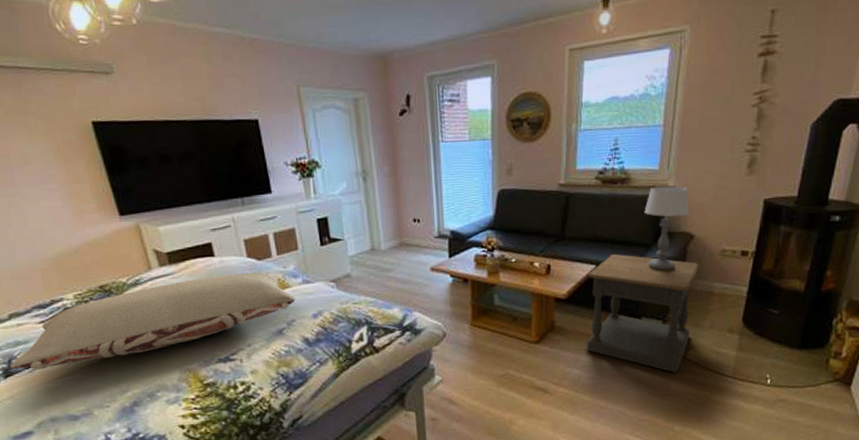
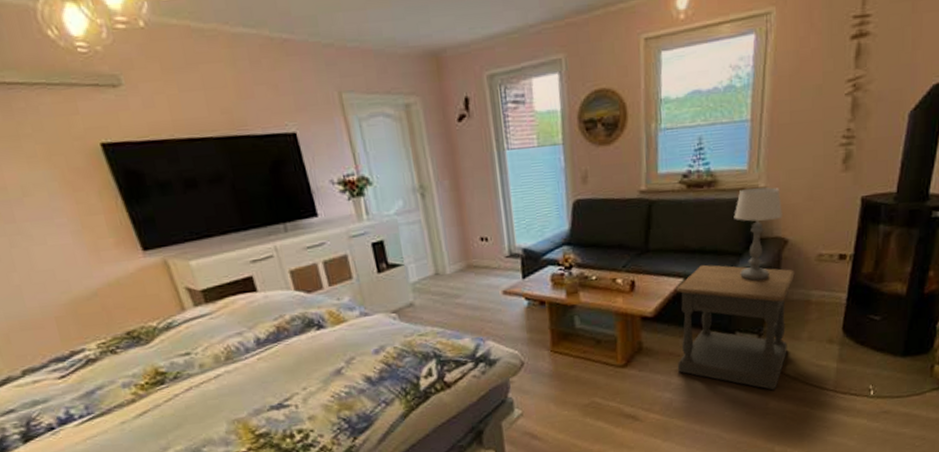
pillow: present [9,272,295,370] -> none [28,306,353,433]

